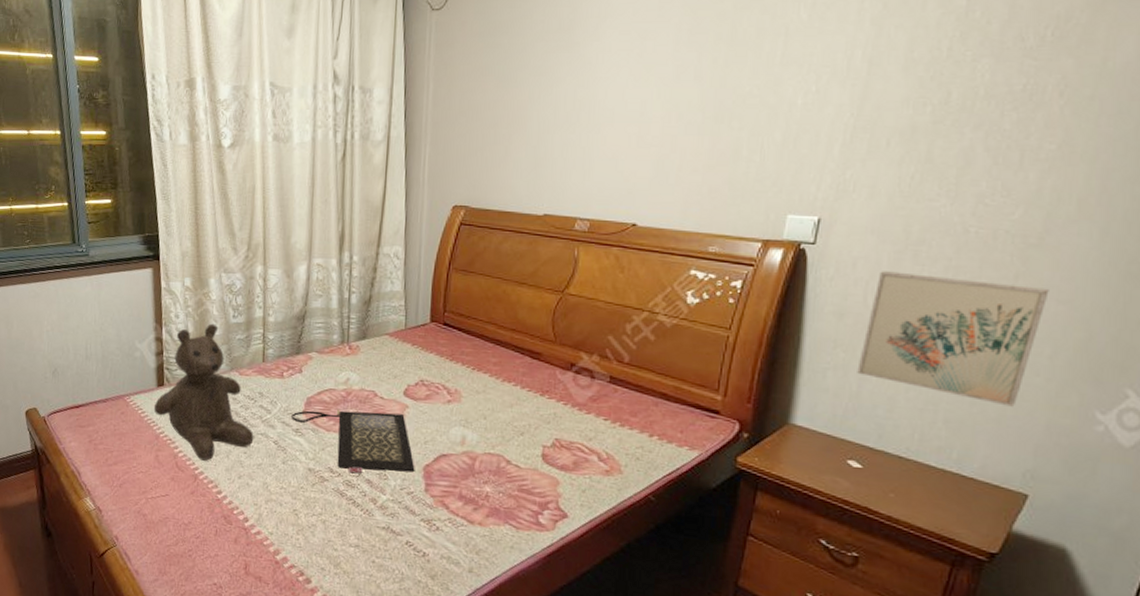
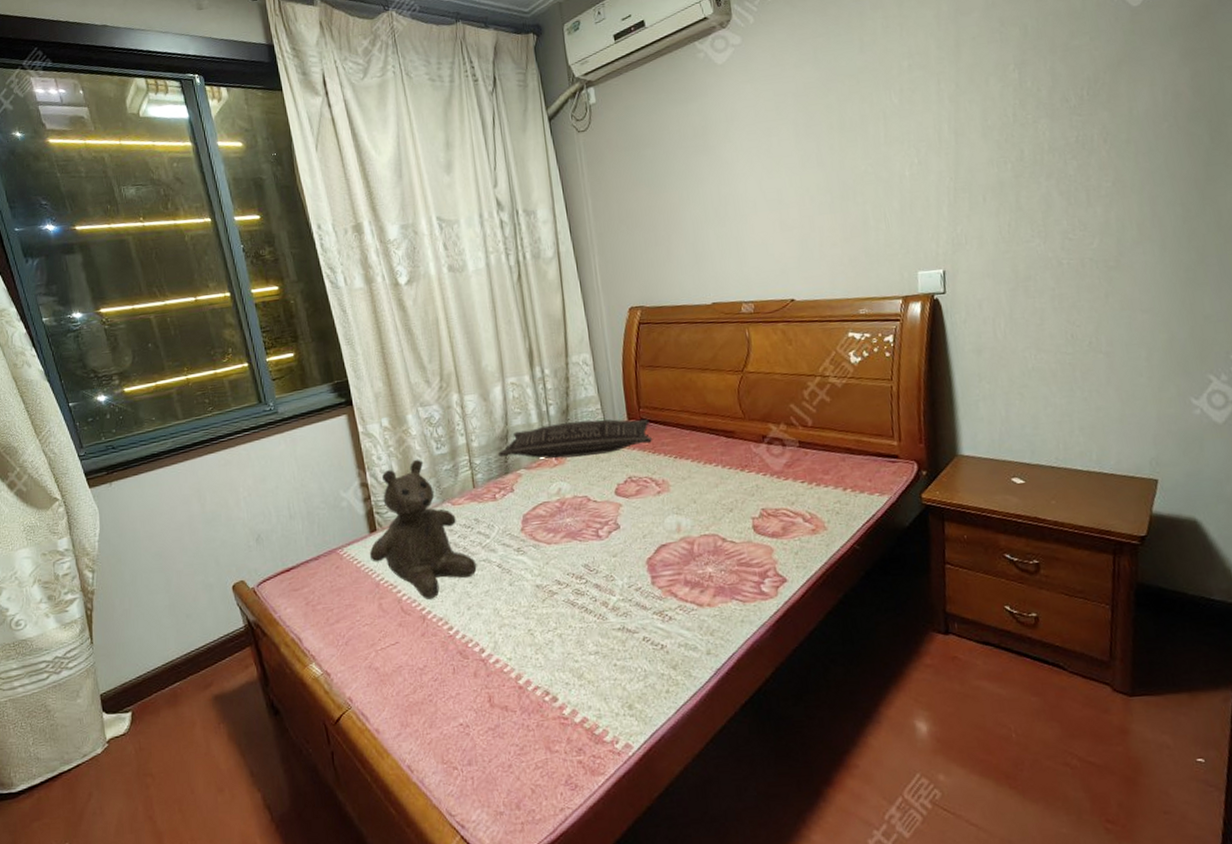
clutch bag: present [291,409,415,473] -> none [511,513,639,580]
pillow: none [293,313,453,352] -> present [498,418,653,459]
wall art: present [857,271,1049,407] -> none [1001,301,1134,407]

